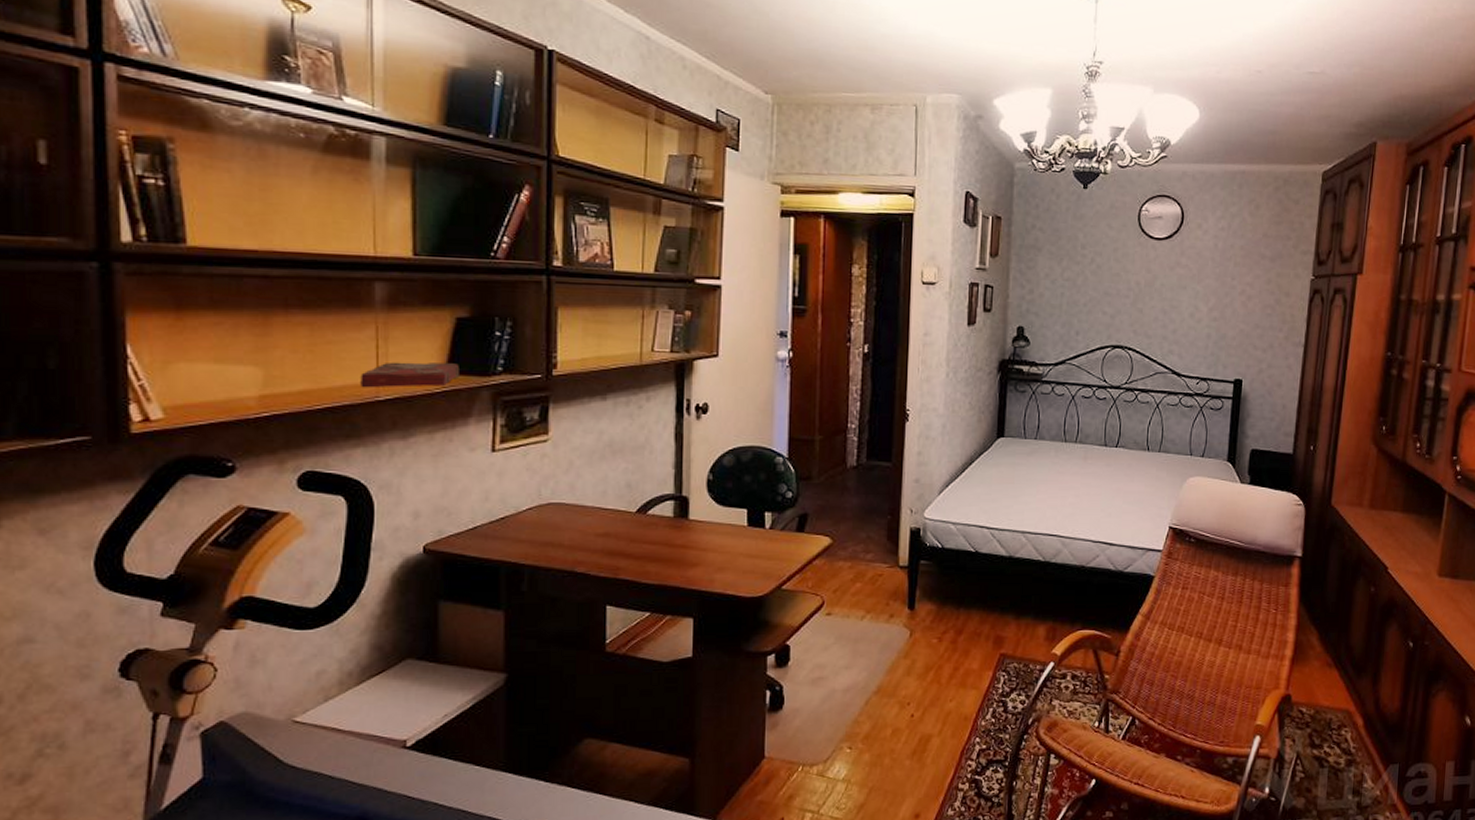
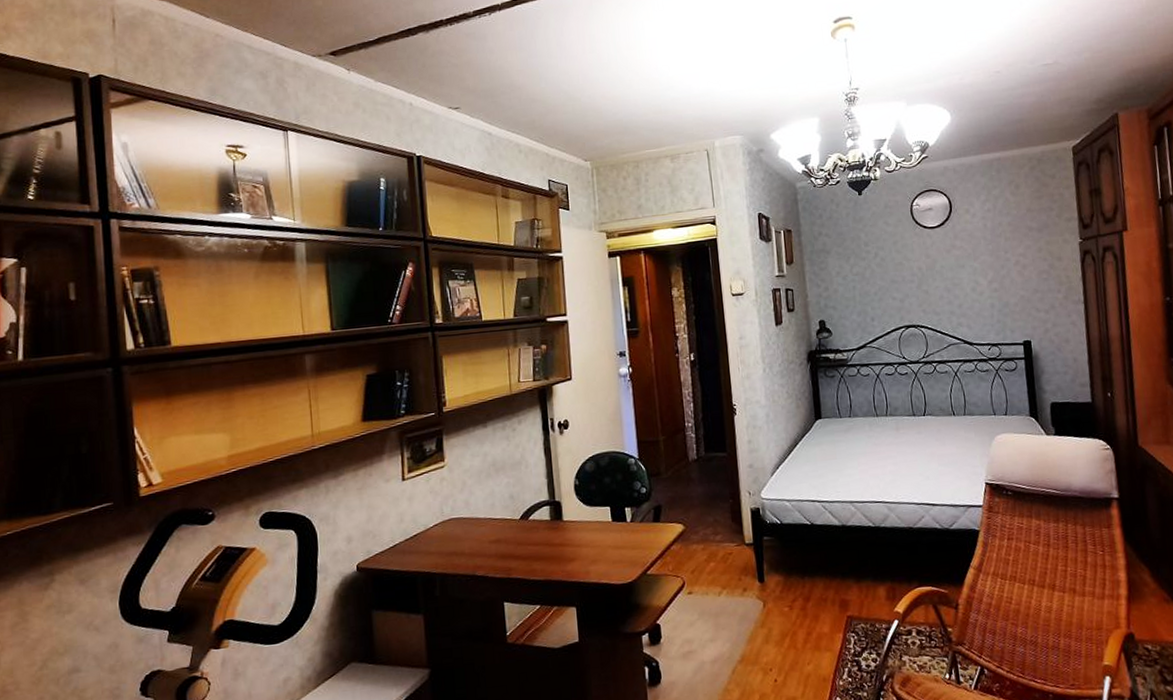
decorative box: present [361,362,461,388] -> none [300,412,374,441]

